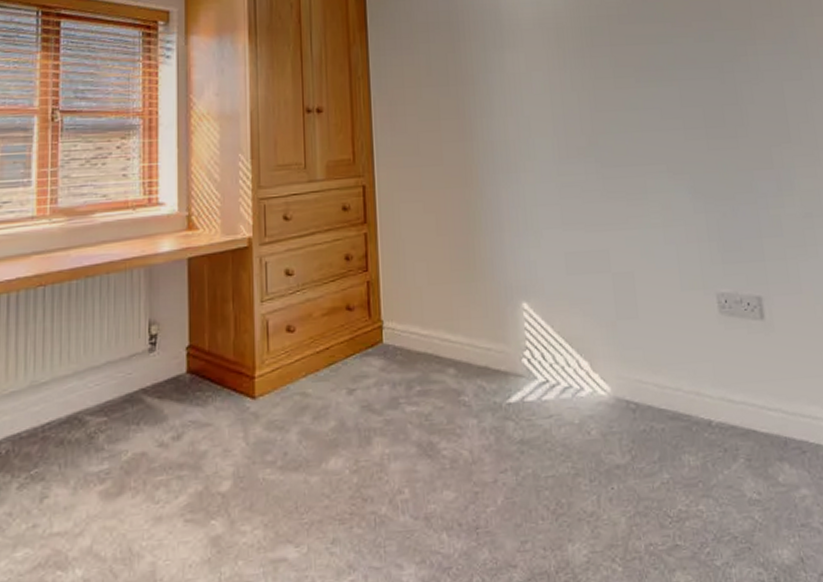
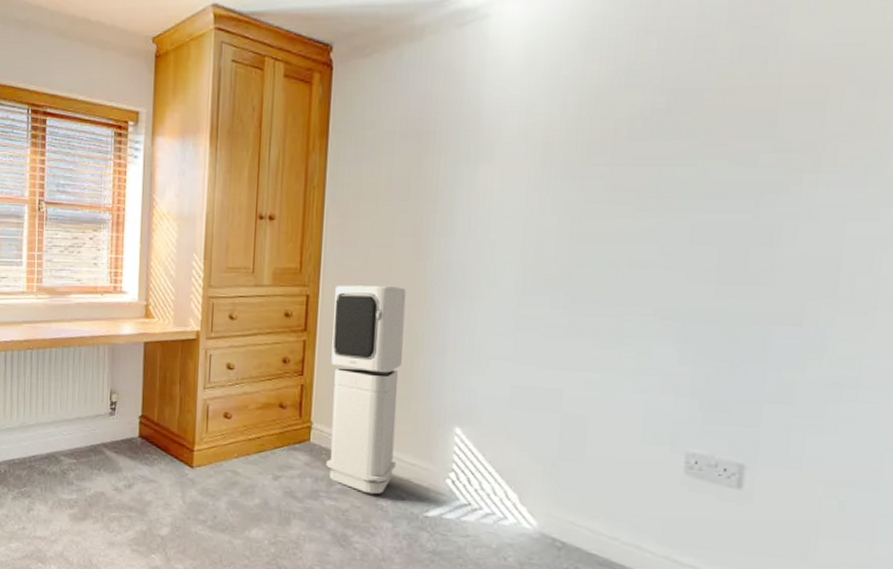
air purifier: none [391,168,472,390] -> present [326,285,406,495]

